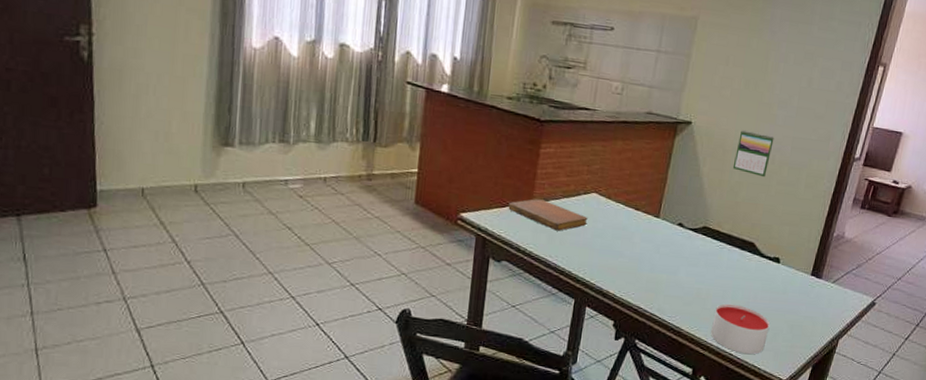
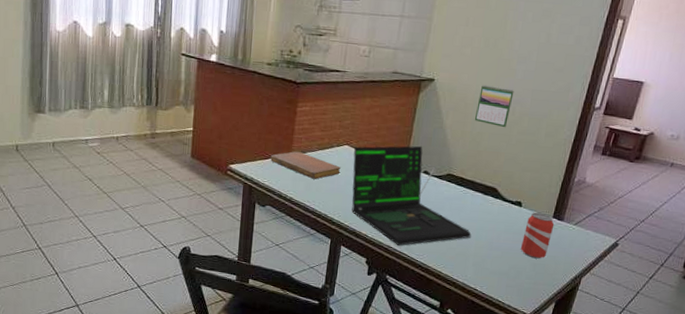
laptop: none [599,194,727,306] -> present [352,146,472,246]
candle: present [711,303,770,355] -> none [456,243,514,291]
beverage can: none [777,269,813,320] -> present [520,212,555,259]

